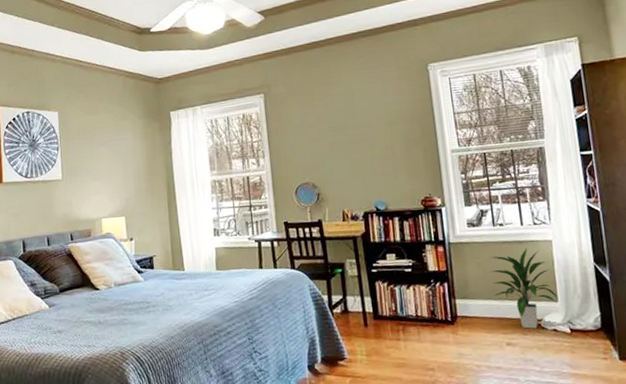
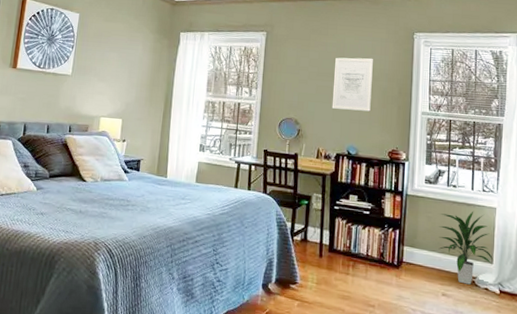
wall art: none [345,100,394,164] -> present [331,57,373,112]

